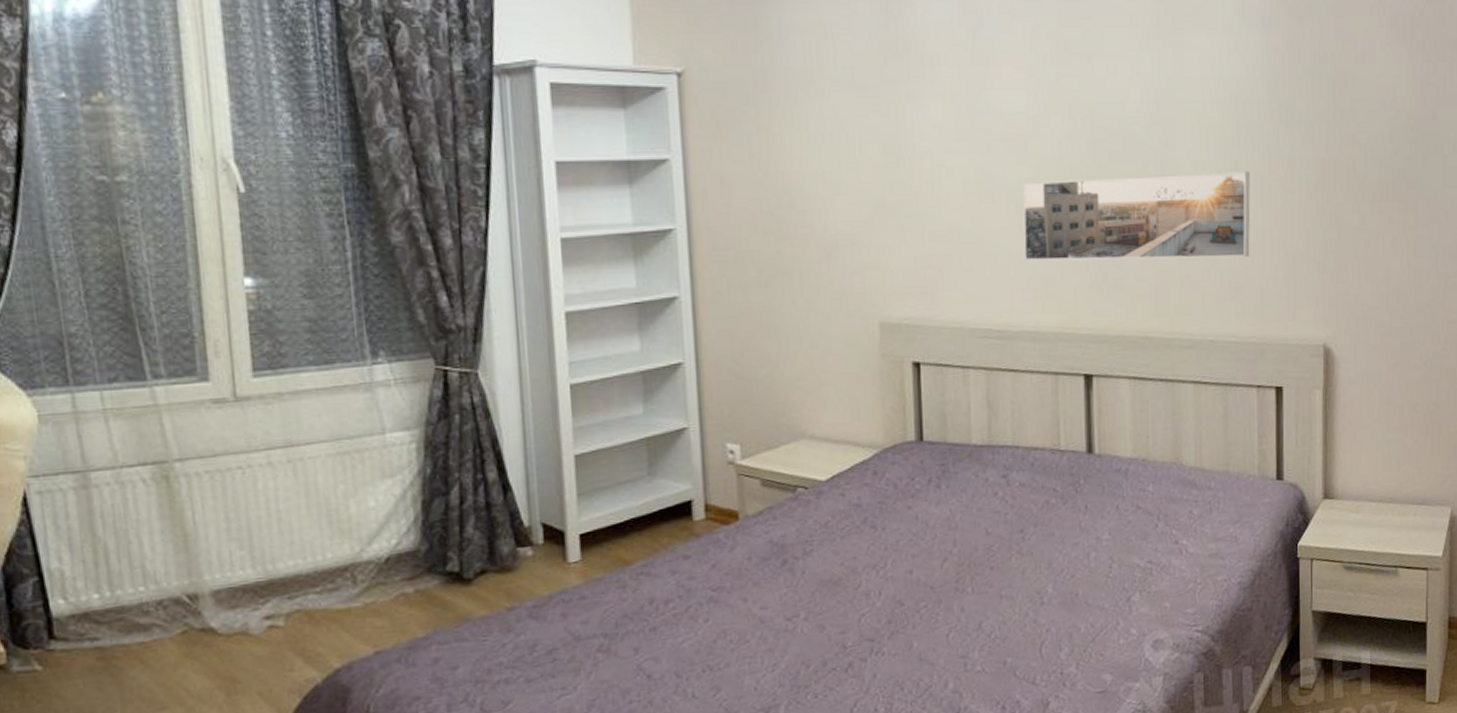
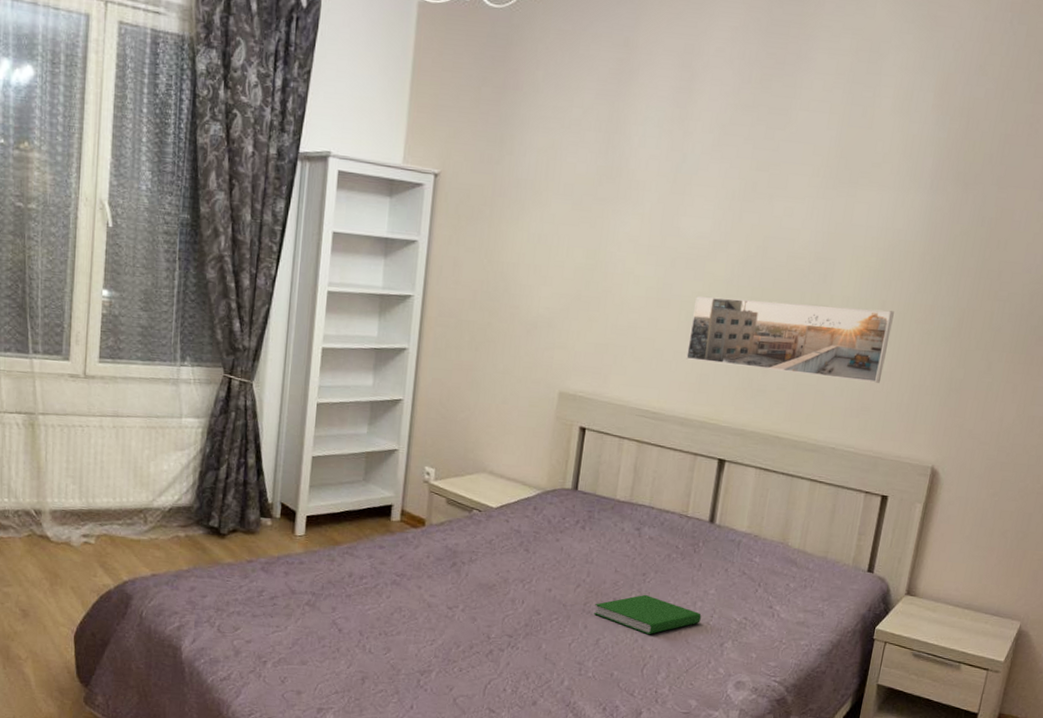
hardcover book: none [969,555,1098,604] -> present [594,594,702,634]

